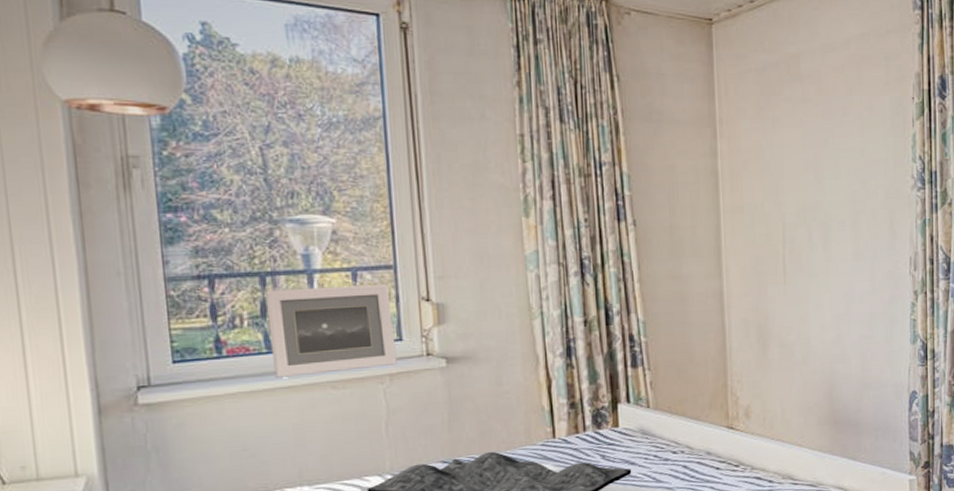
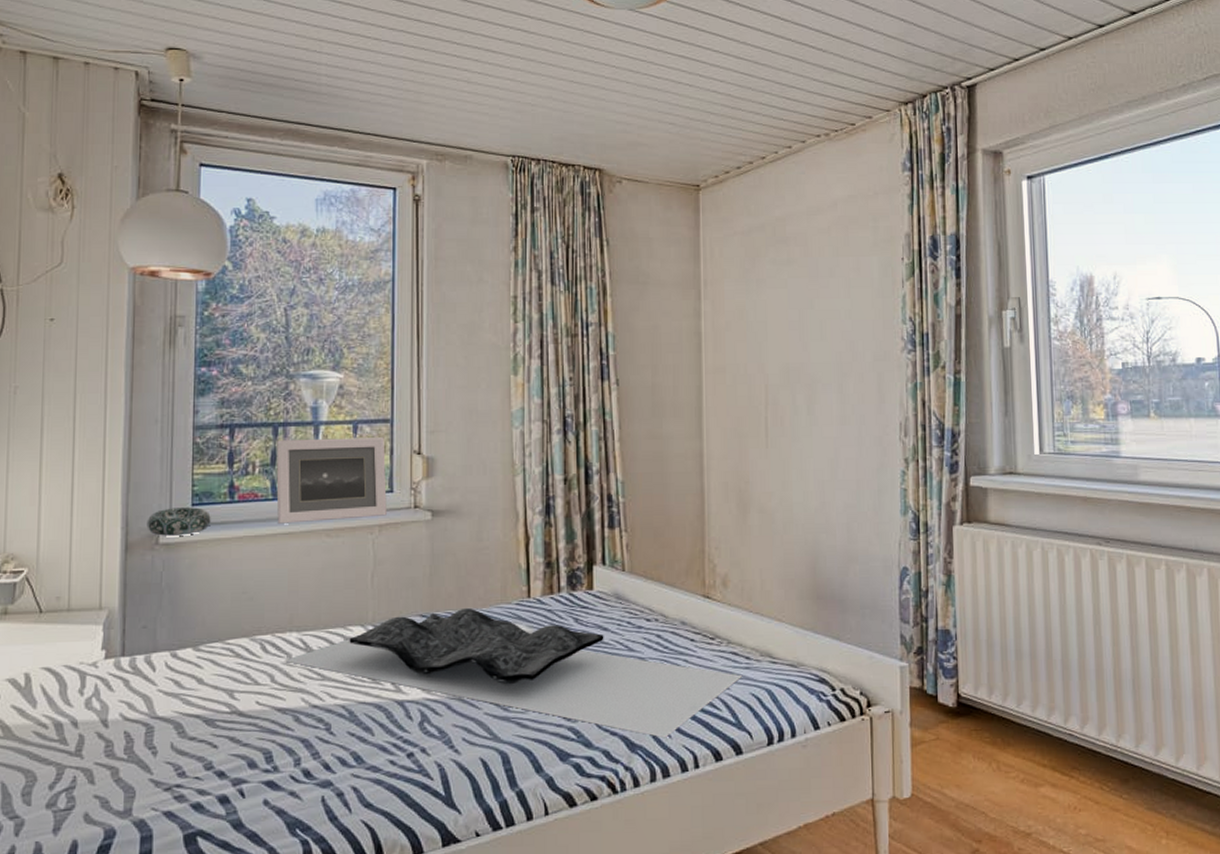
decorative bowl: none [120,364,199,397] -> present [146,507,212,536]

